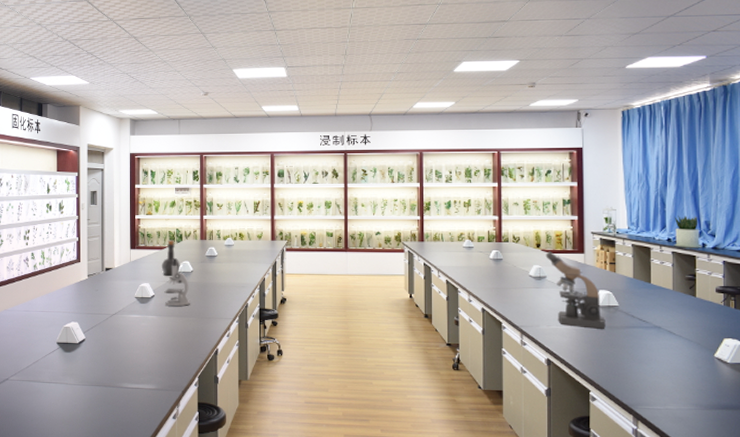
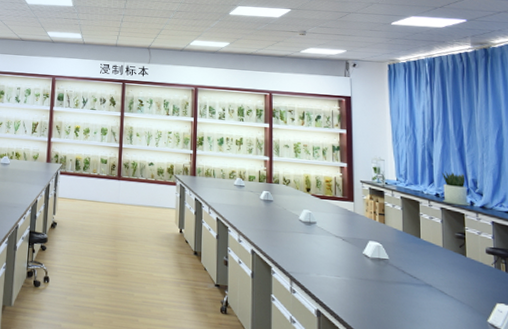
microscope: present [545,251,606,329] -> none [315,196,376,283]

